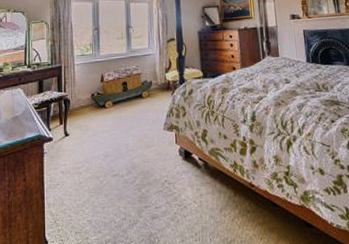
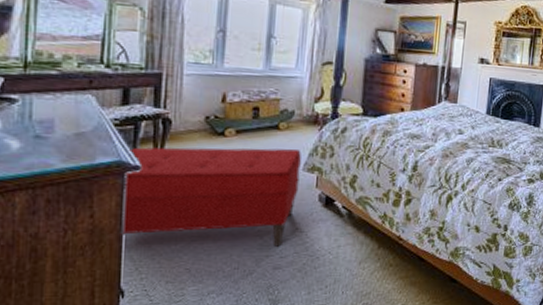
bench: none [42,113,163,198] -> present [120,147,301,247]

